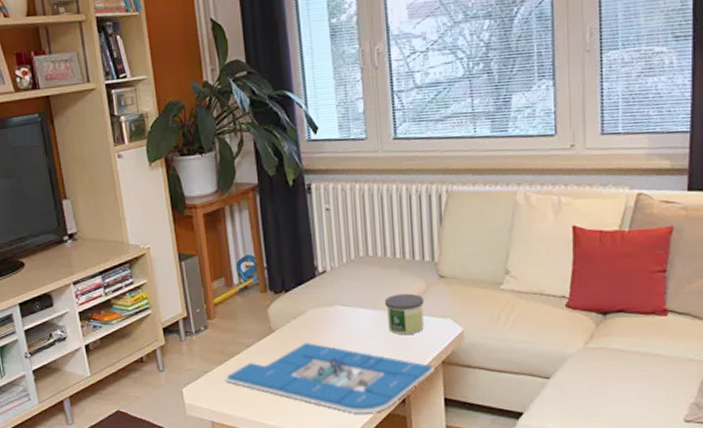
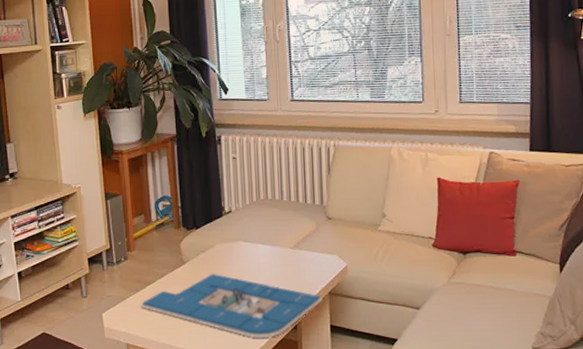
candle: present [384,293,424,334] -> none [280,232,314,268]

